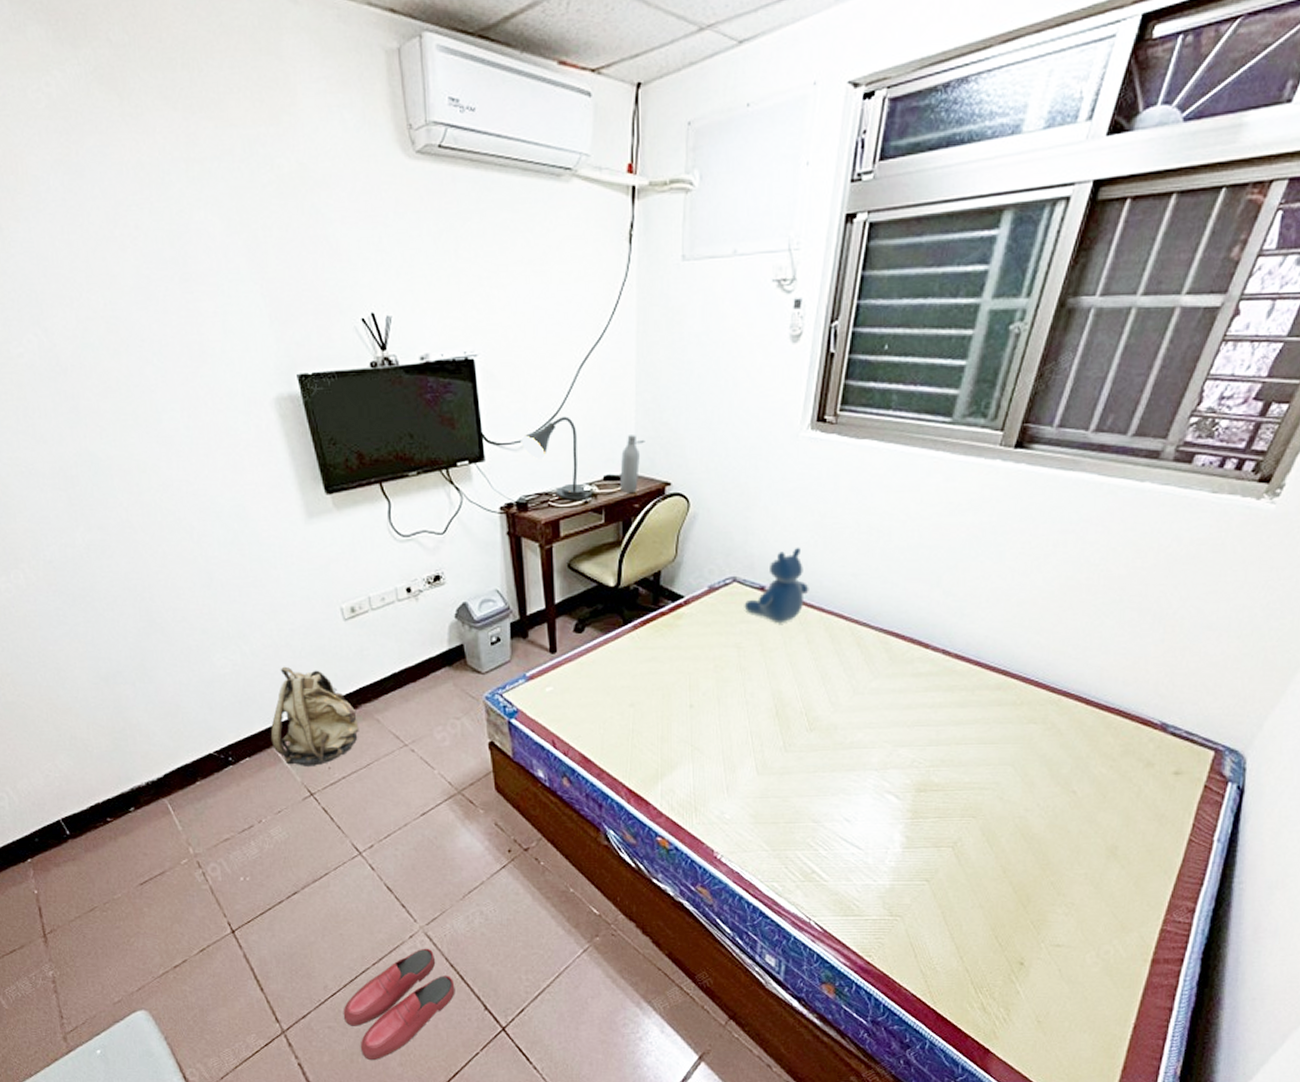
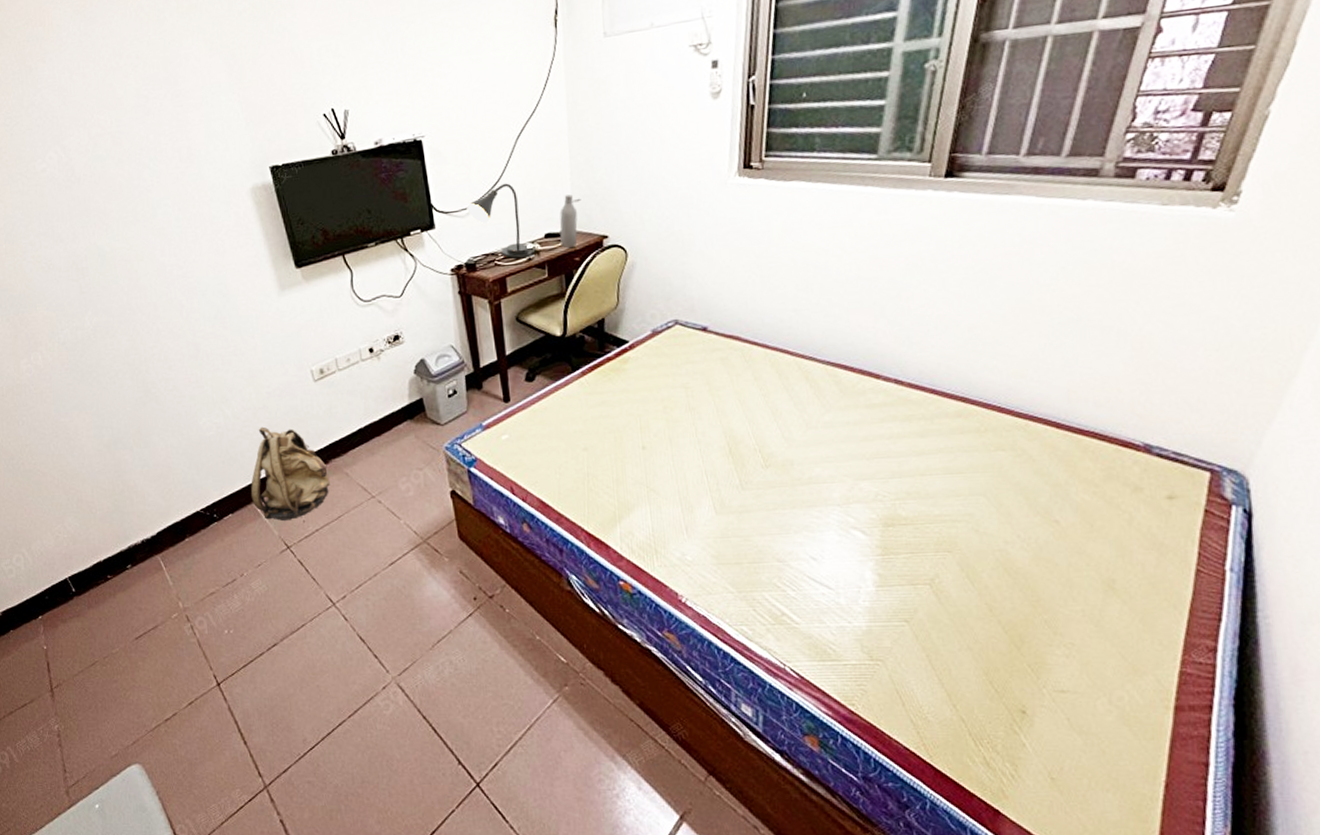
slippers: present [343,948,455,1061] -> none [321,699,429,818]
teddy bear: present [744,547,809,623] -> none [688,287,752,362]

